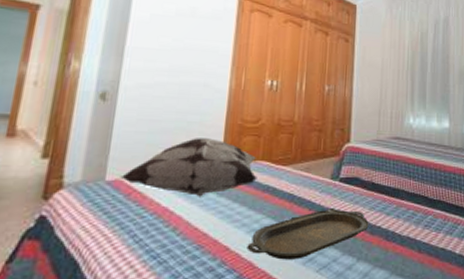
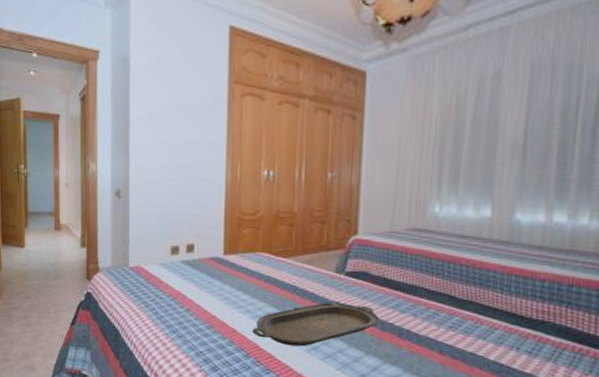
decorative pillow: present [120,138,257,197] -> none [140,230,258,284]

